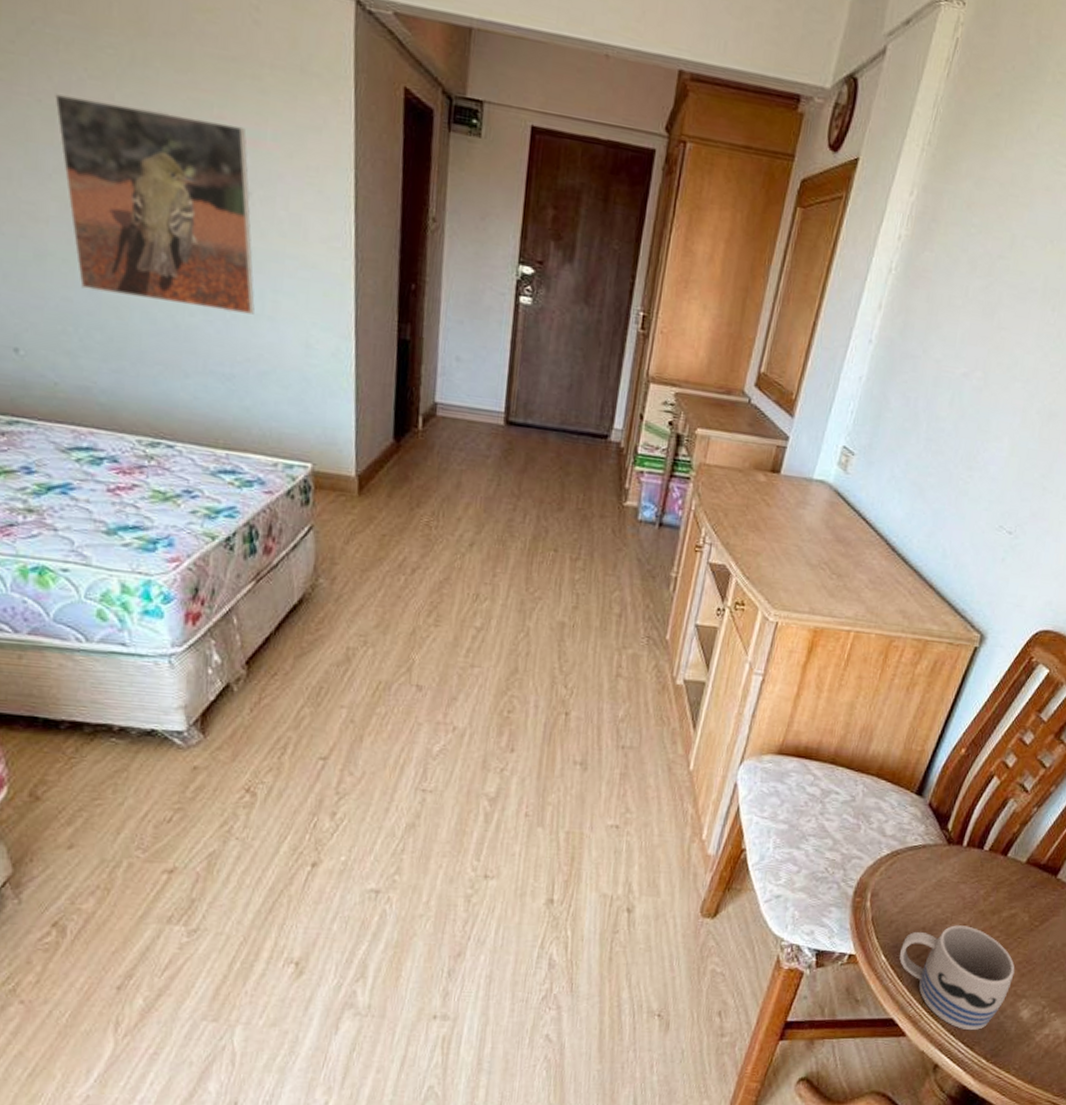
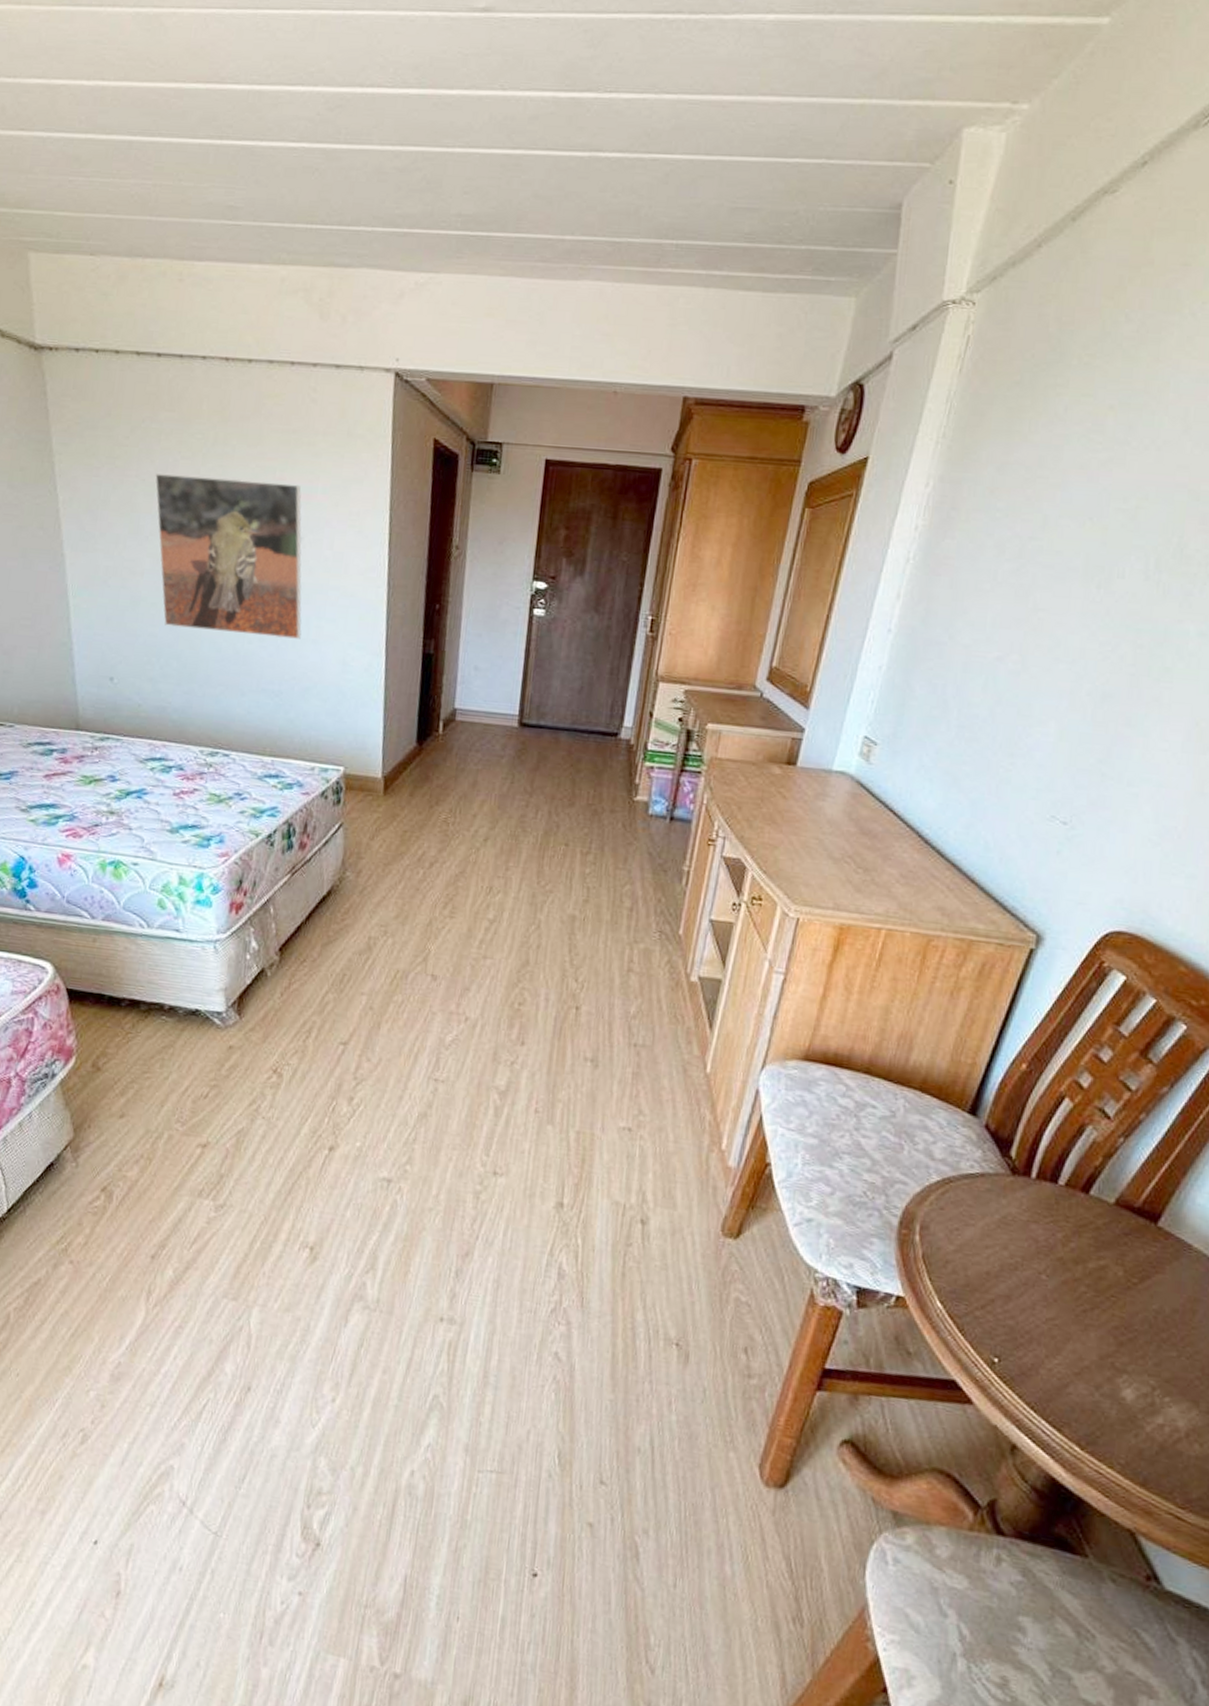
mug: present [899,925,1015,1030] -> none [959,1273,1110,1408]

